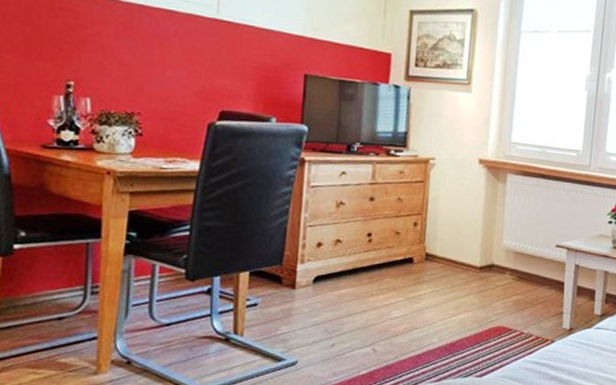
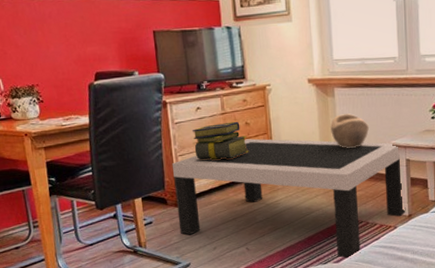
coffee table: none [291,217,569,374] -> present [171,138,406,259]
stack of books: none [329,194,397,238] -> present [193,121,249,160]
decorative bowl: none [495,204,539,244] -> present [329,113,369,148]

